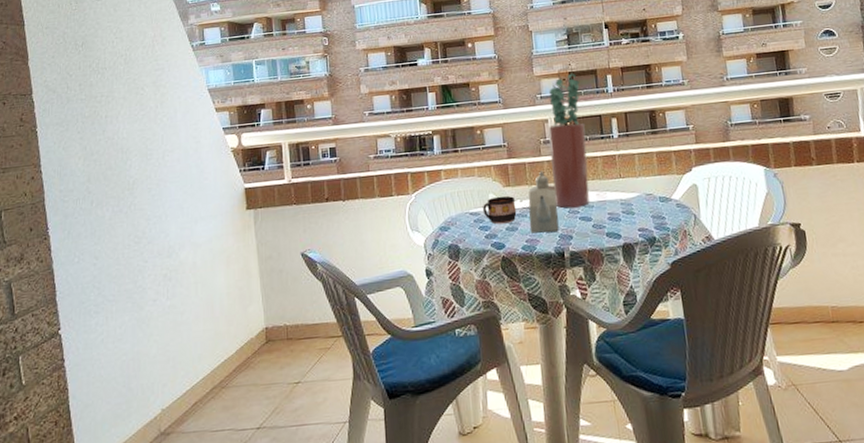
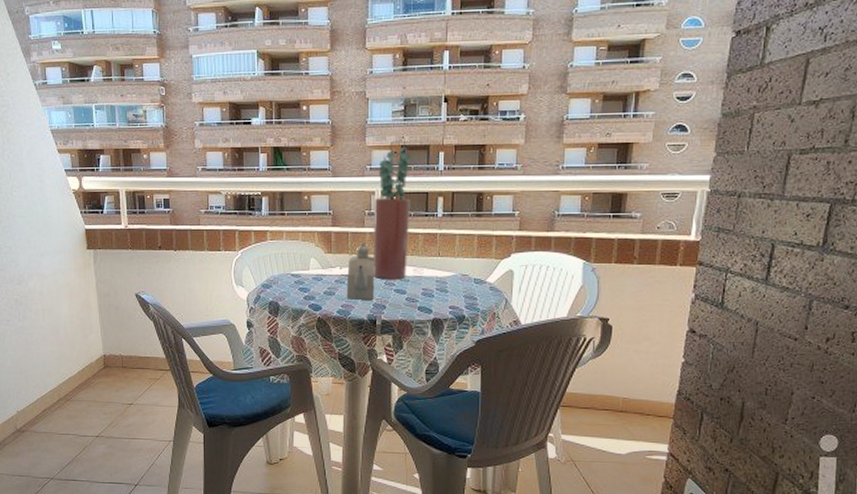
cup: present [483,195,517,224] -> none [304,261,335,288]

